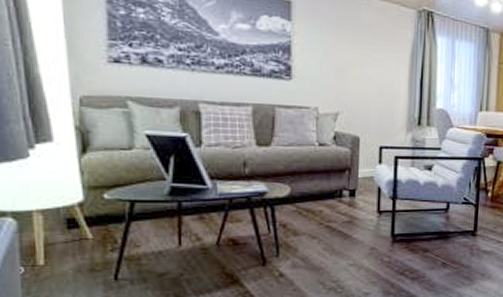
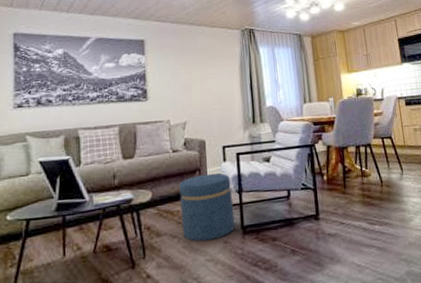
ottoman: none [324,174,385,245] -> present [179,173,235,242]

